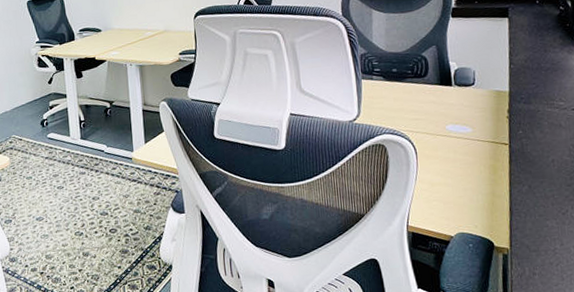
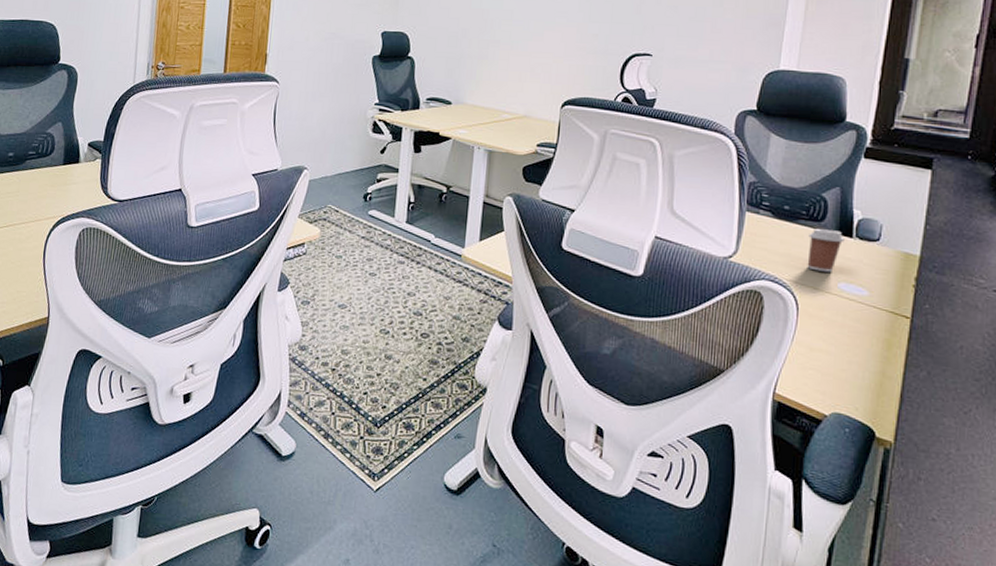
coffee cup: none [416,82,446,119] -> present [807,229,845,272]

